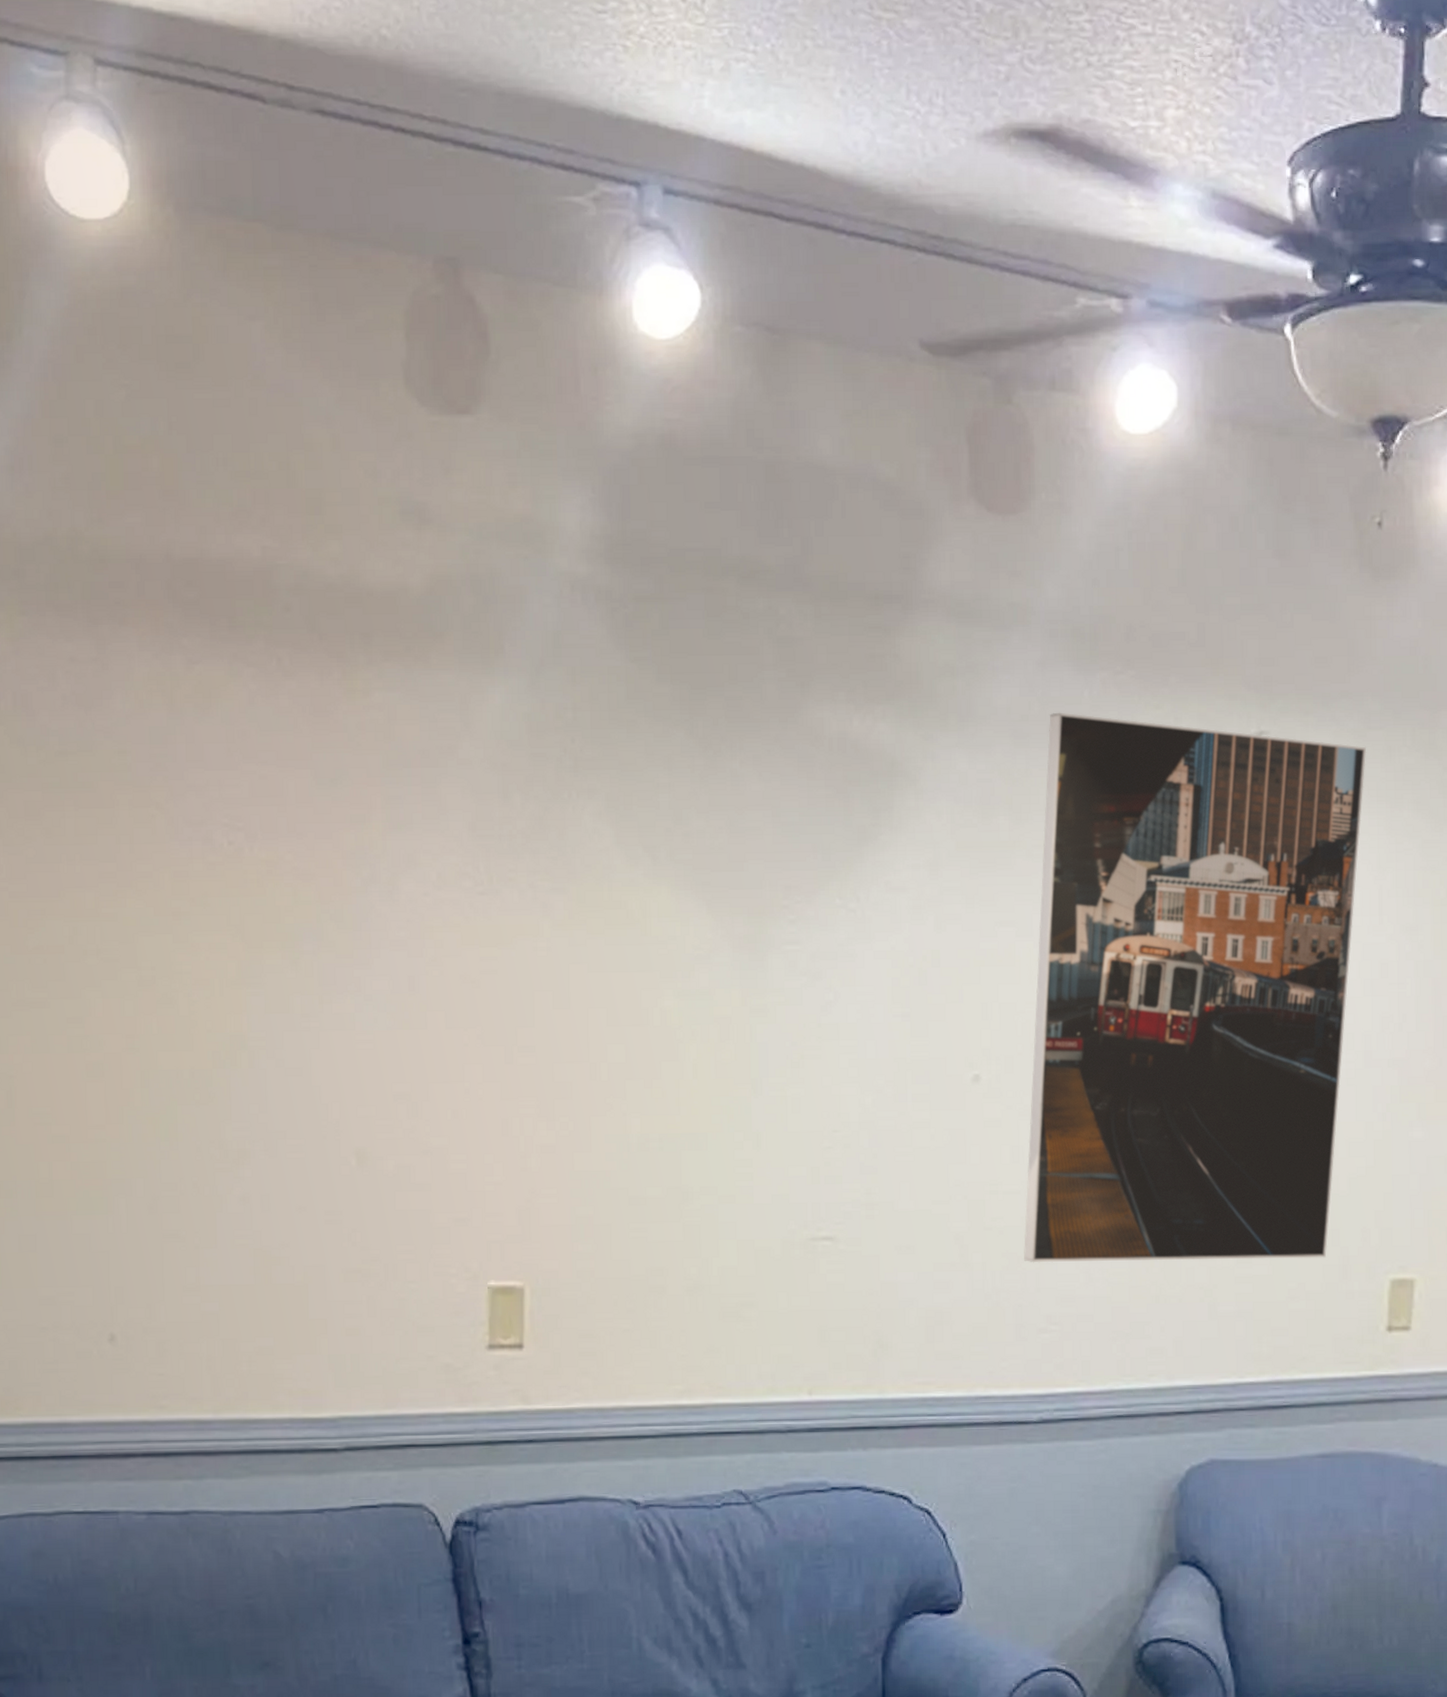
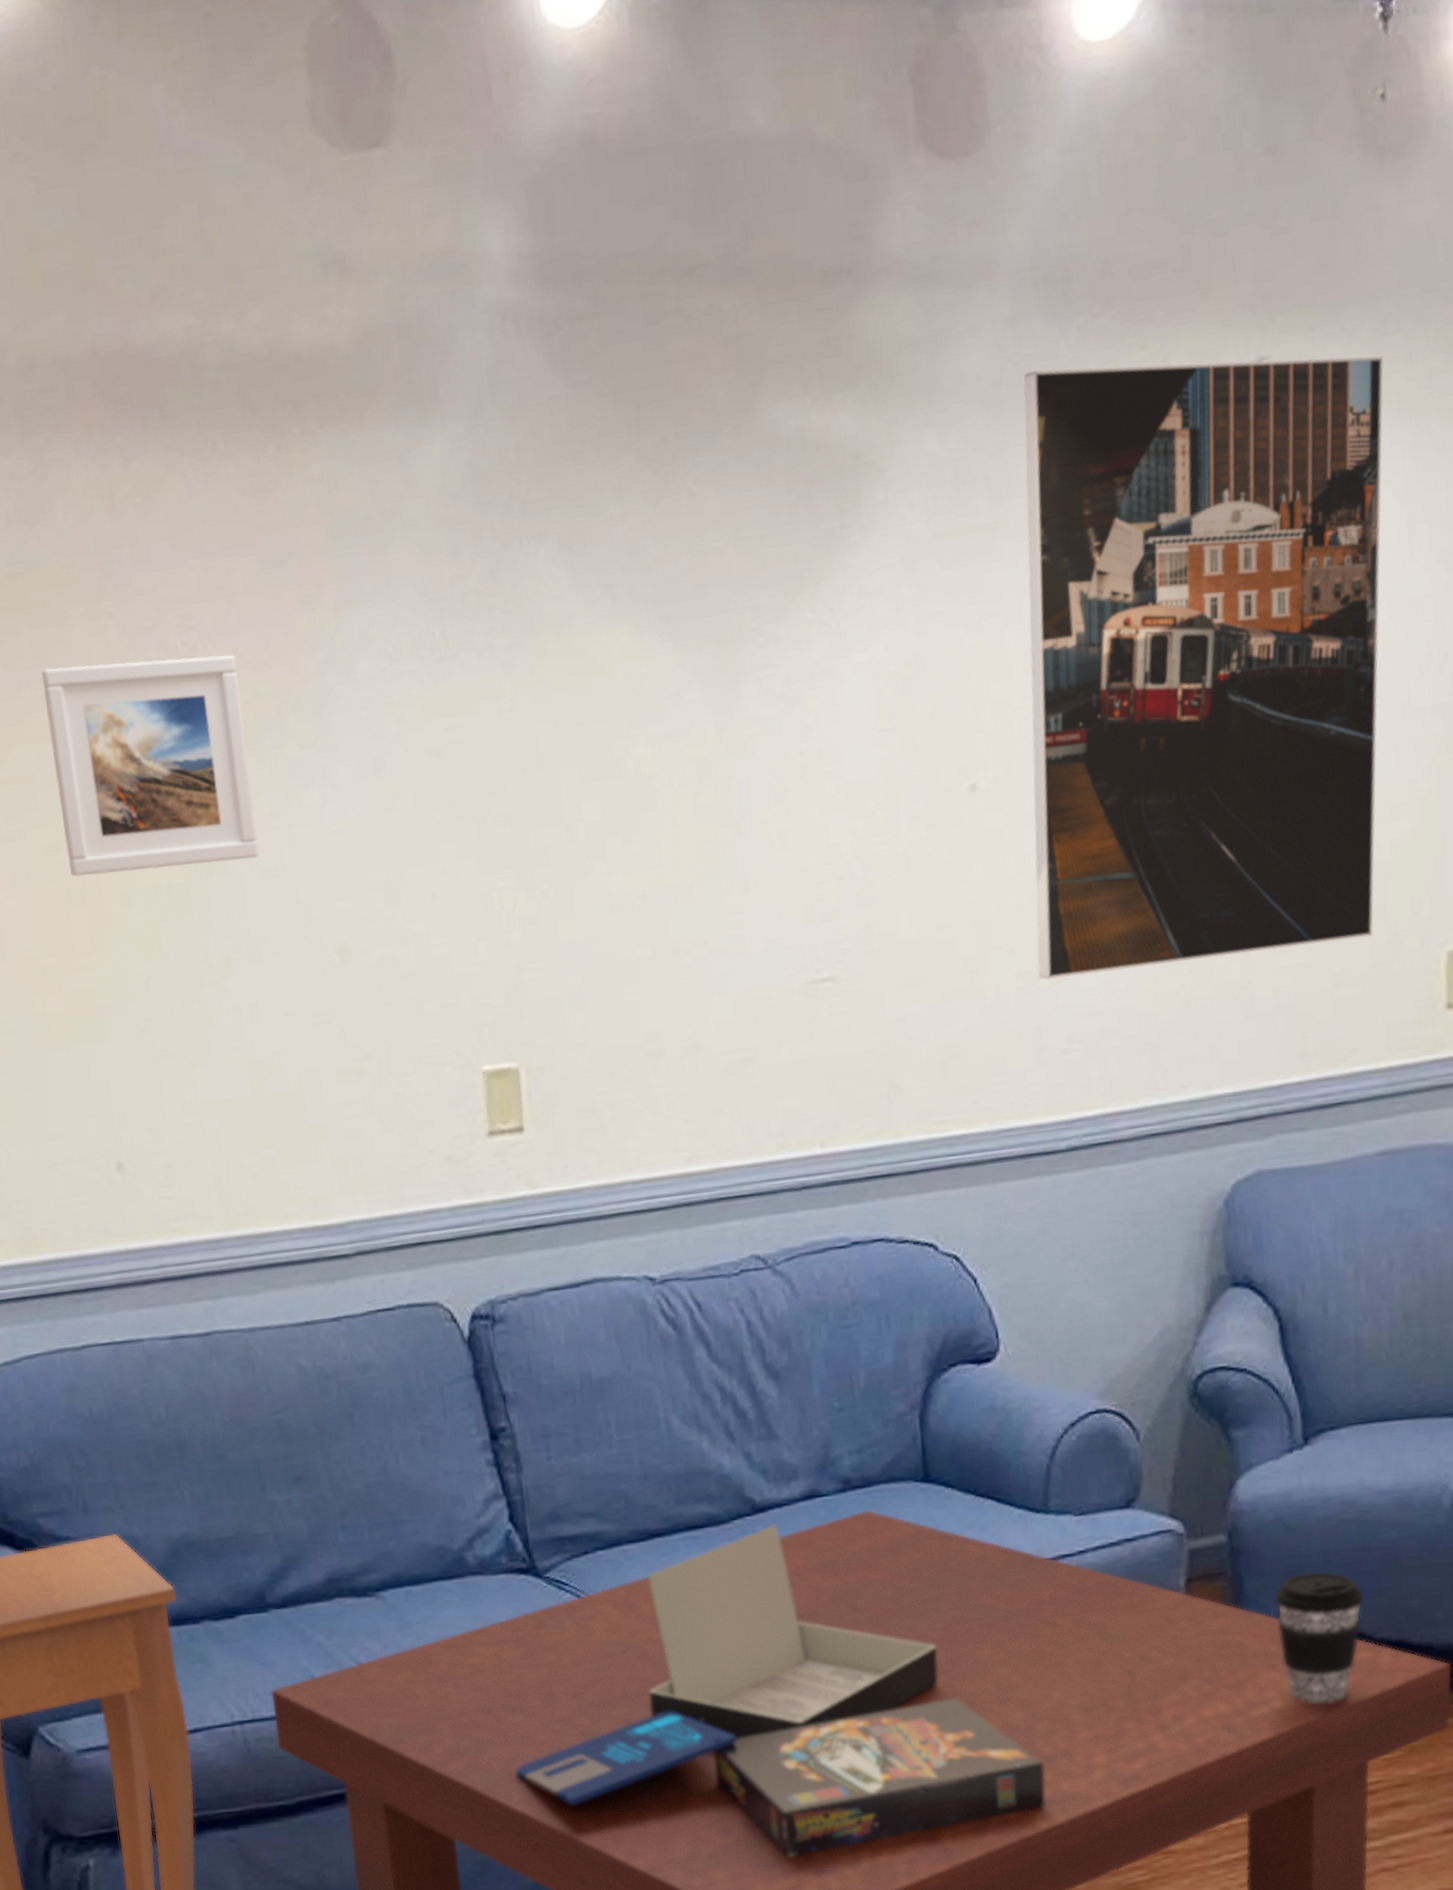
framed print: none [82,847,285,1056] -> present [41,654,259,877]

